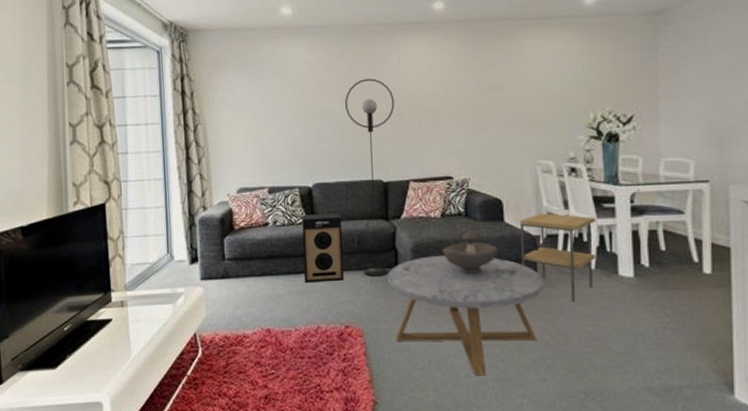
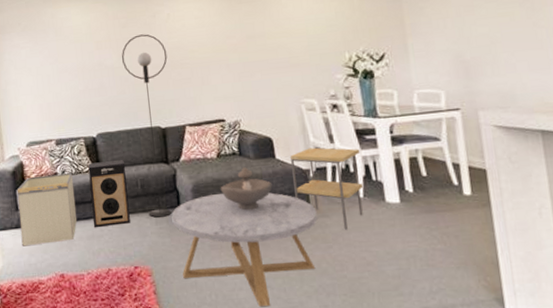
storage bin: none [224,224,287,298] -> present [17,173,77,247]

